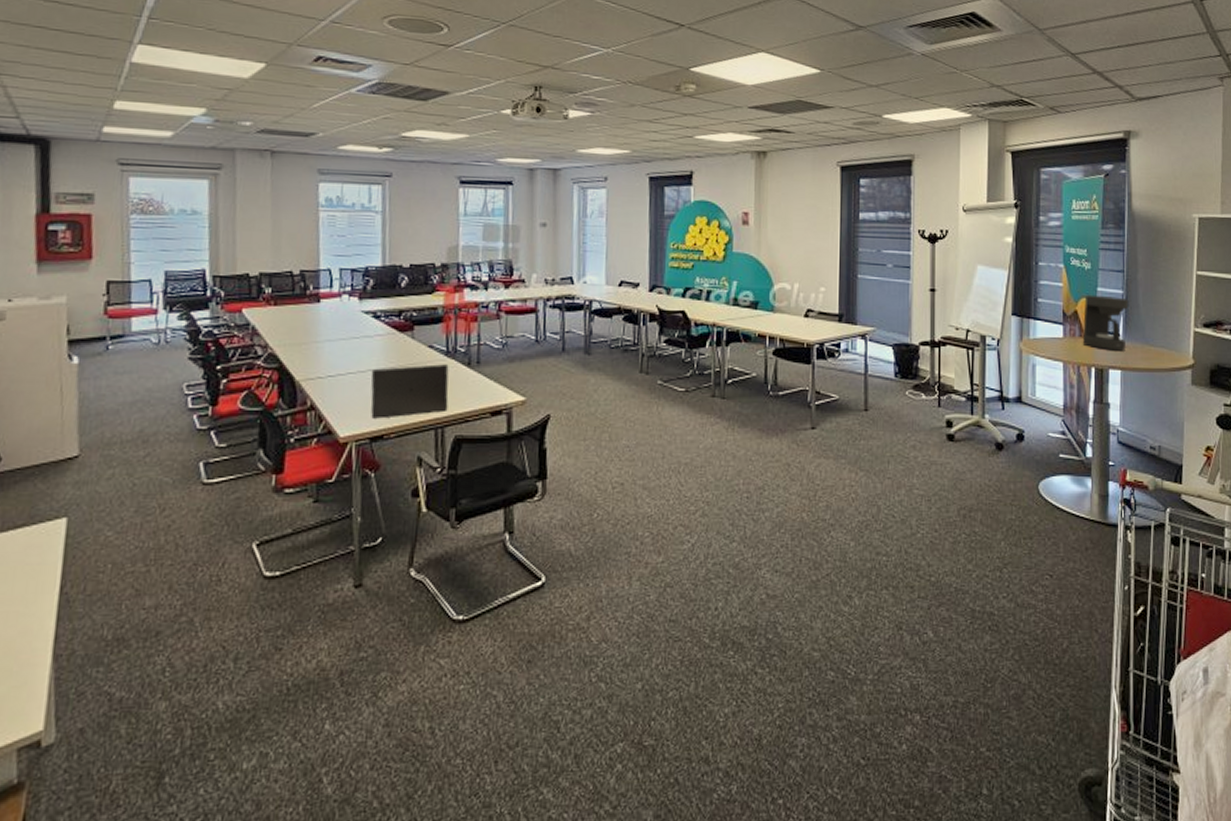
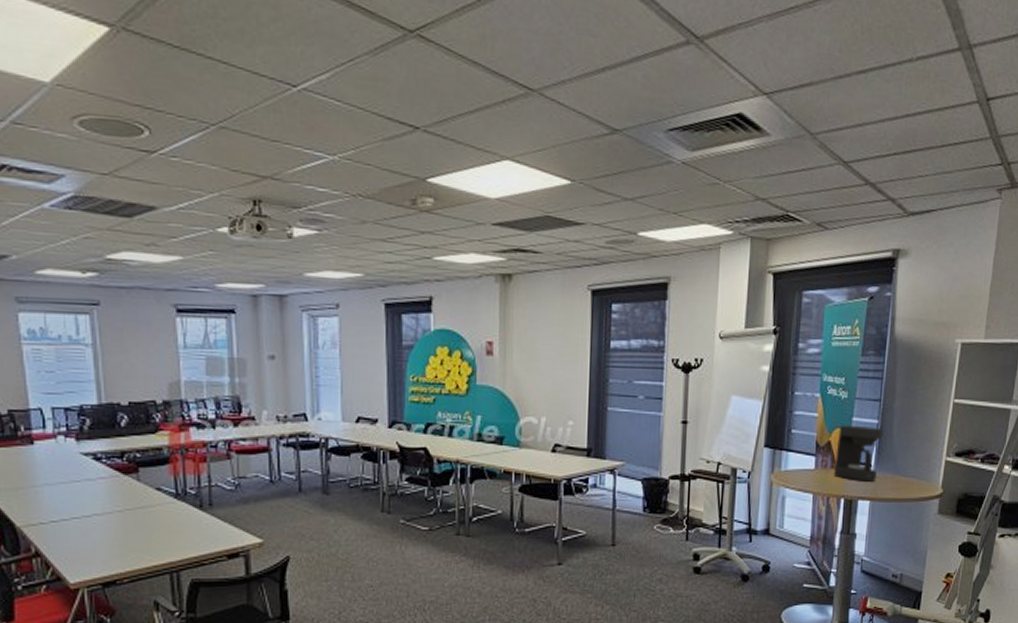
laptop: present [370,364,449,419] -> none [96,507,182,564]

